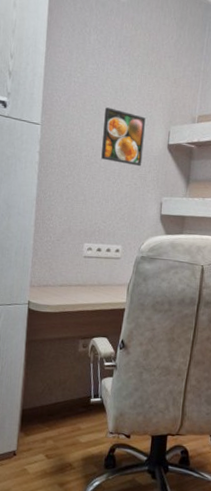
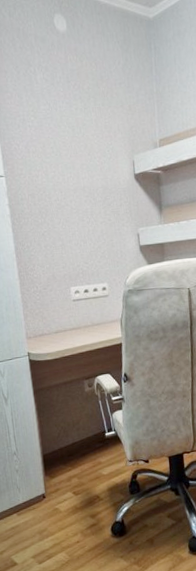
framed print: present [101,107,146,166] -> none [65,147,112,202]

